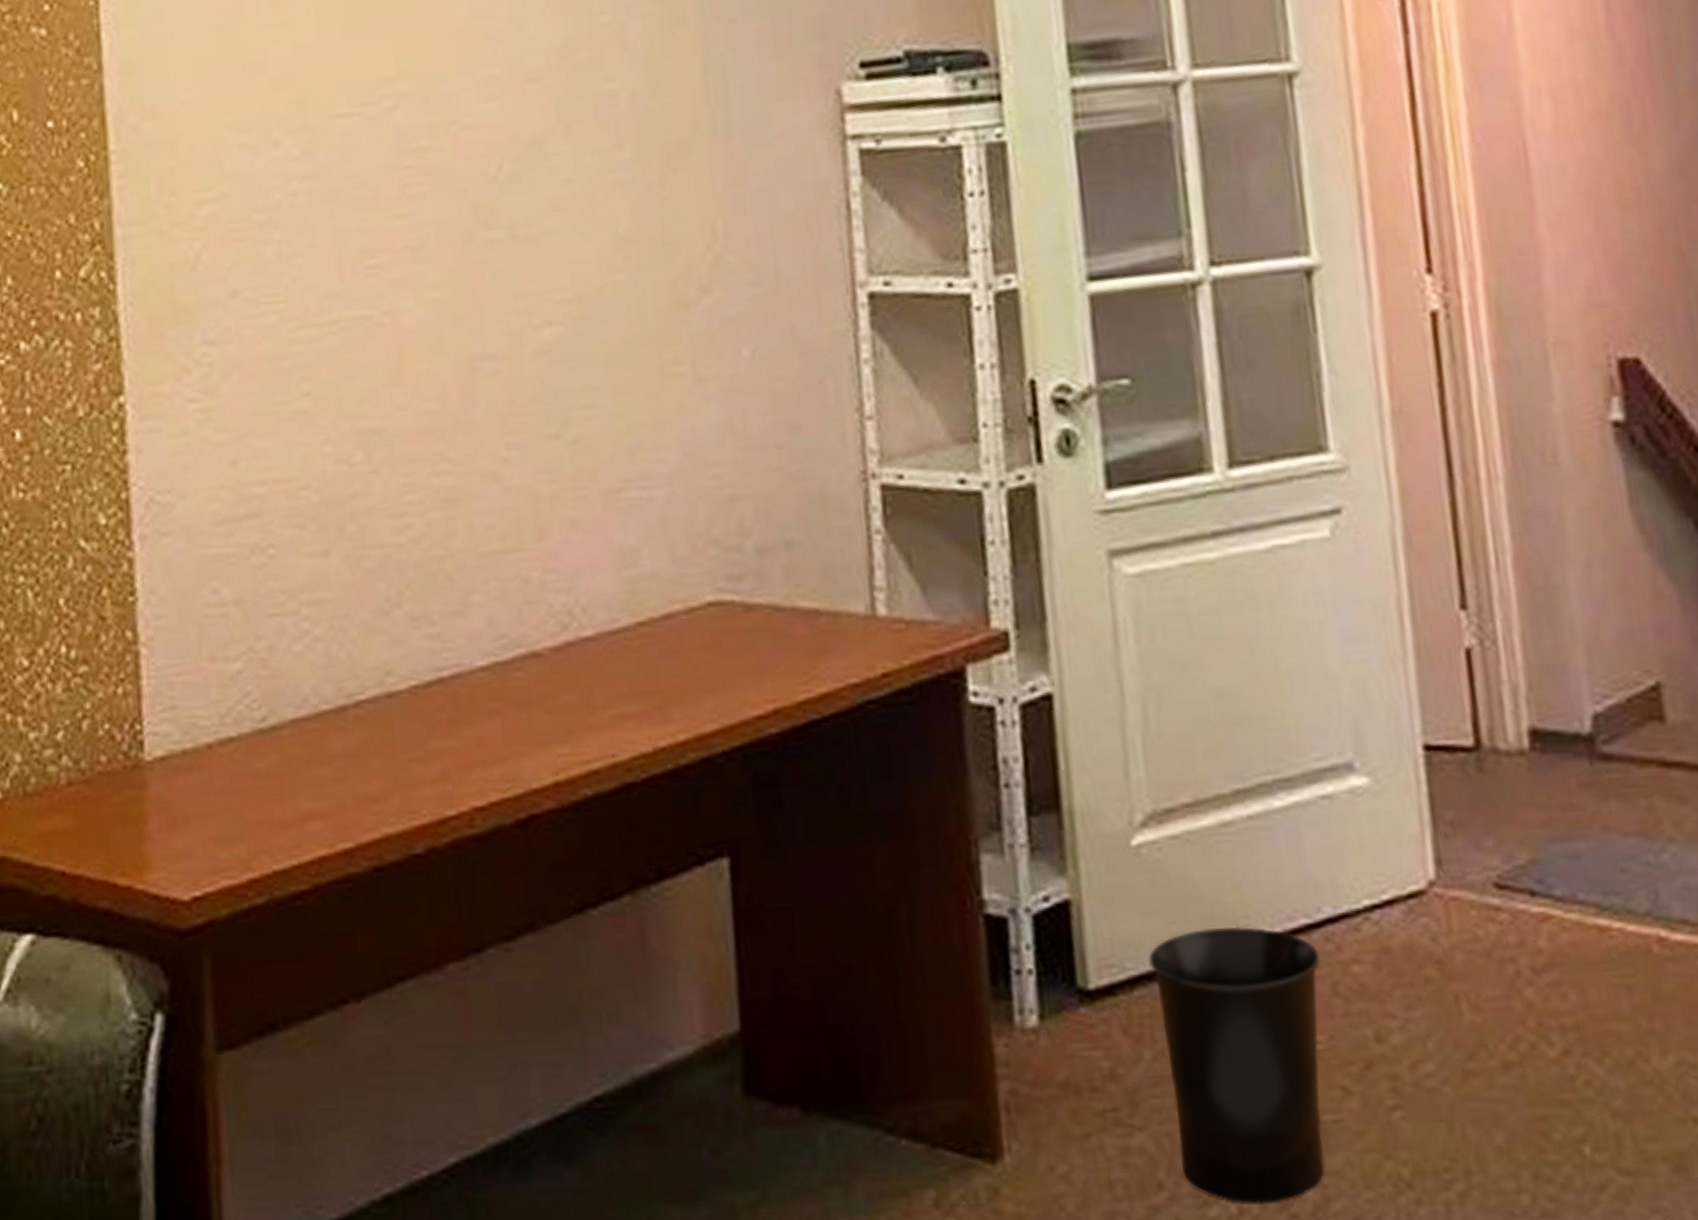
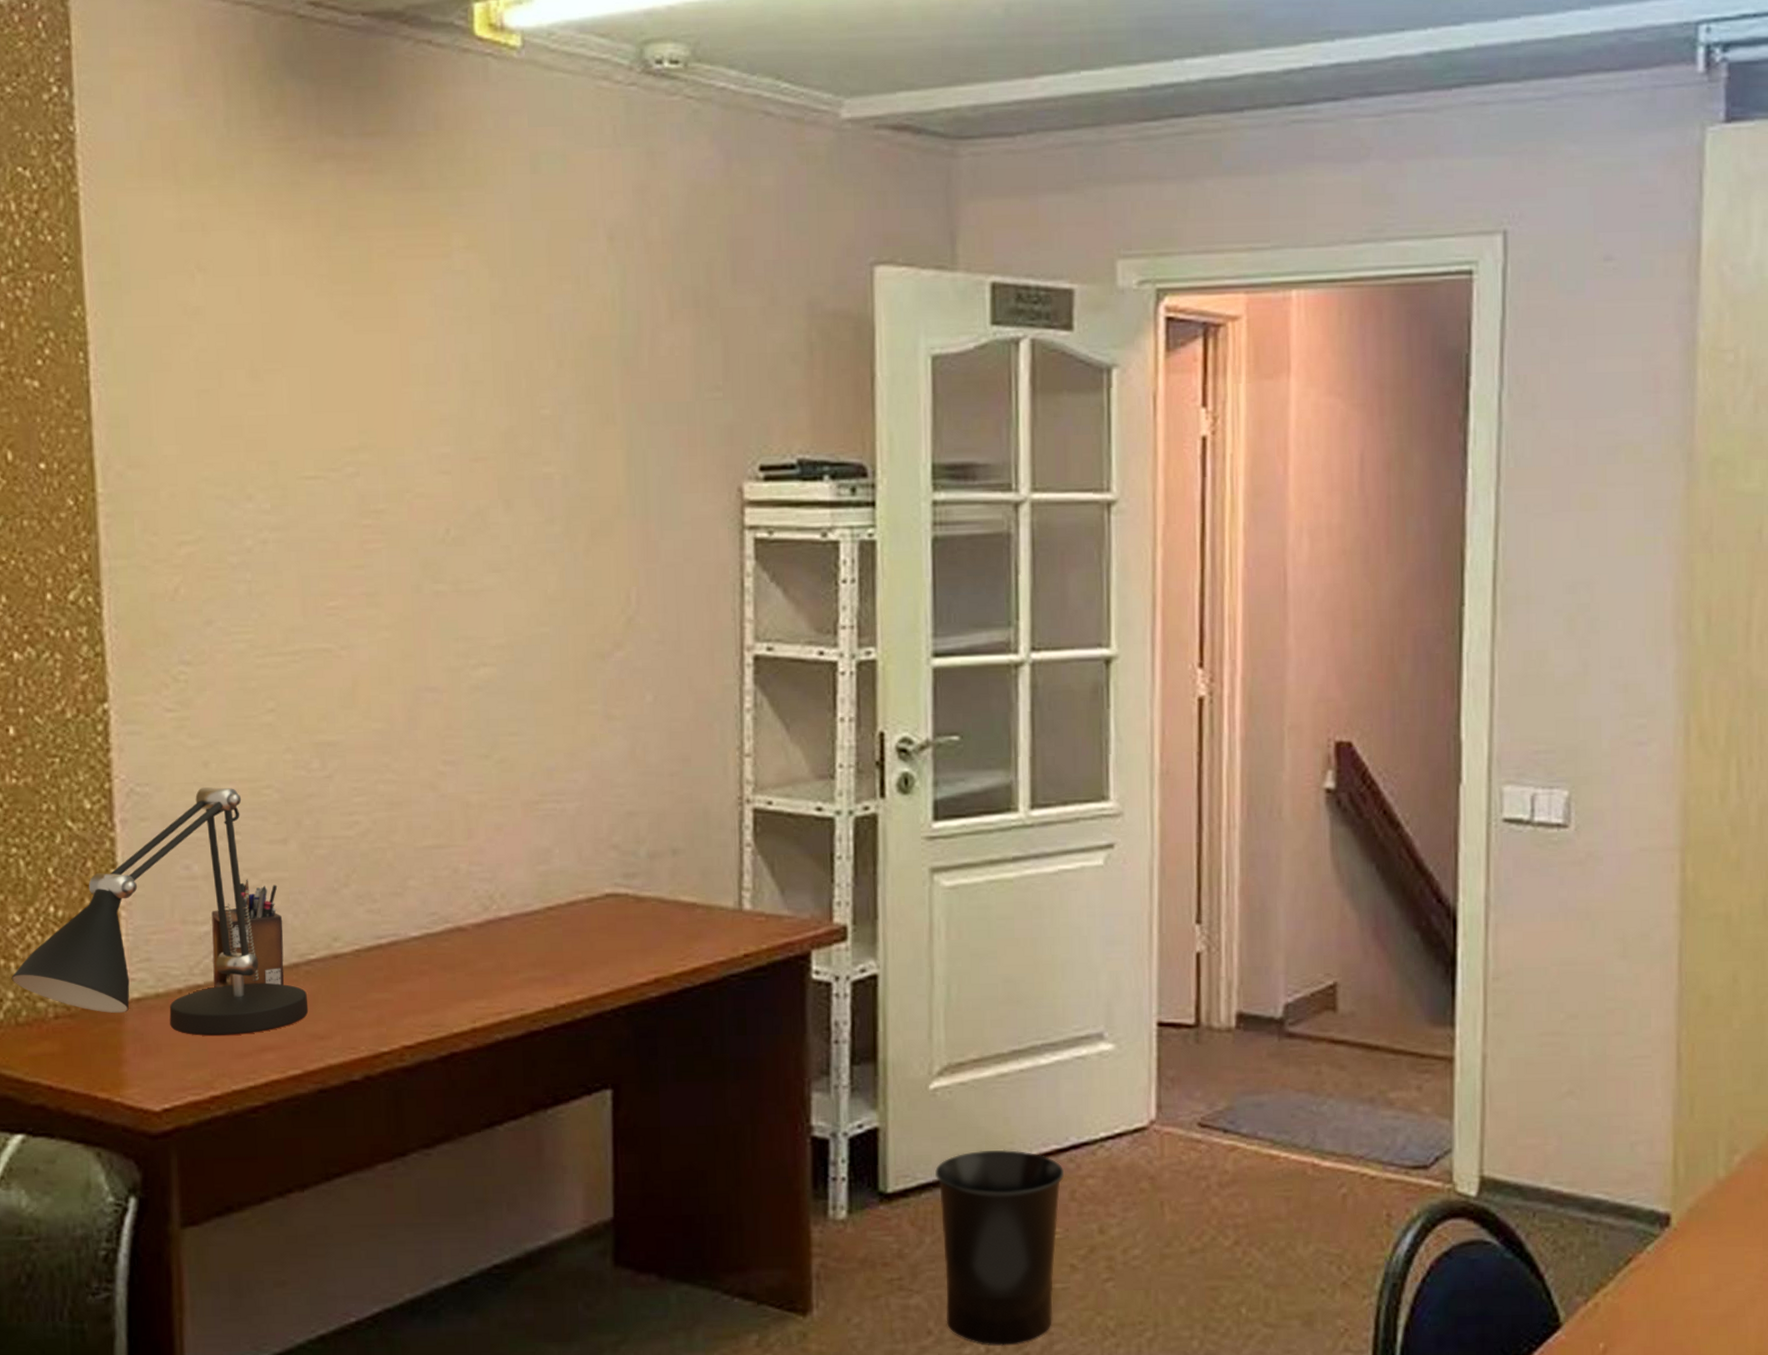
desk lamp: none [18,490,360,803] -> present [11,786,309,1037]
desk organizer: none [244,602,330,741] -> present [211,879,284,989]

